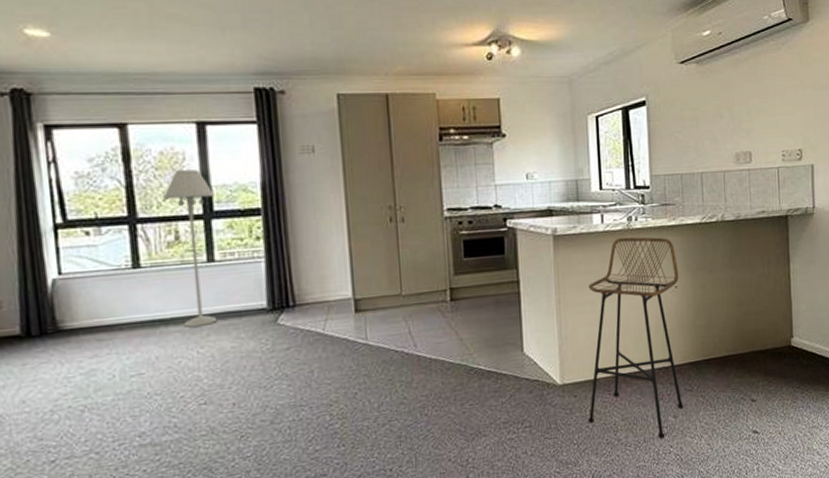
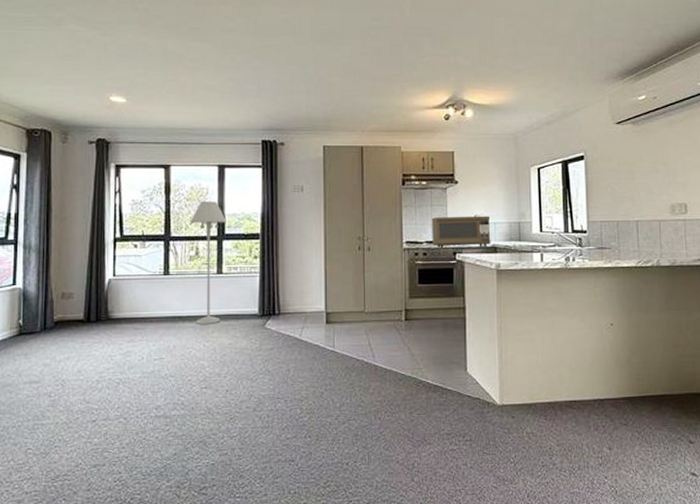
microwave: none [476,174,546,215] -> present [431,216,491,249]
bar stool: present [588,237,684,439] -> none [524,275,619,469]

